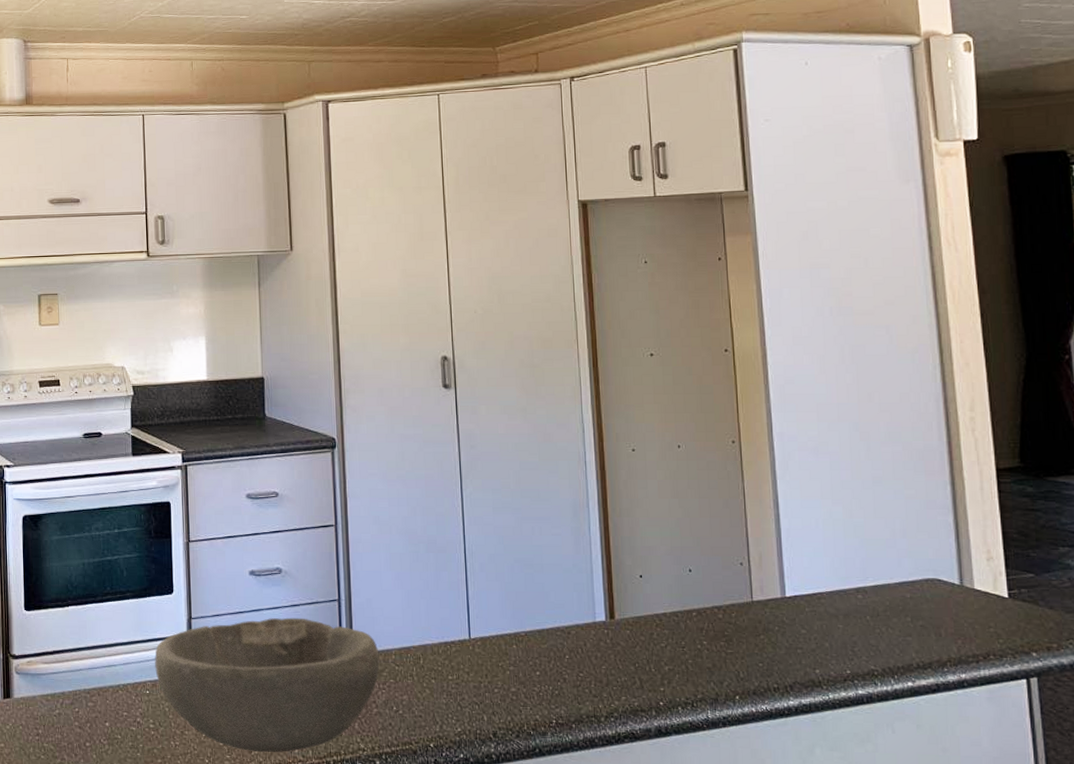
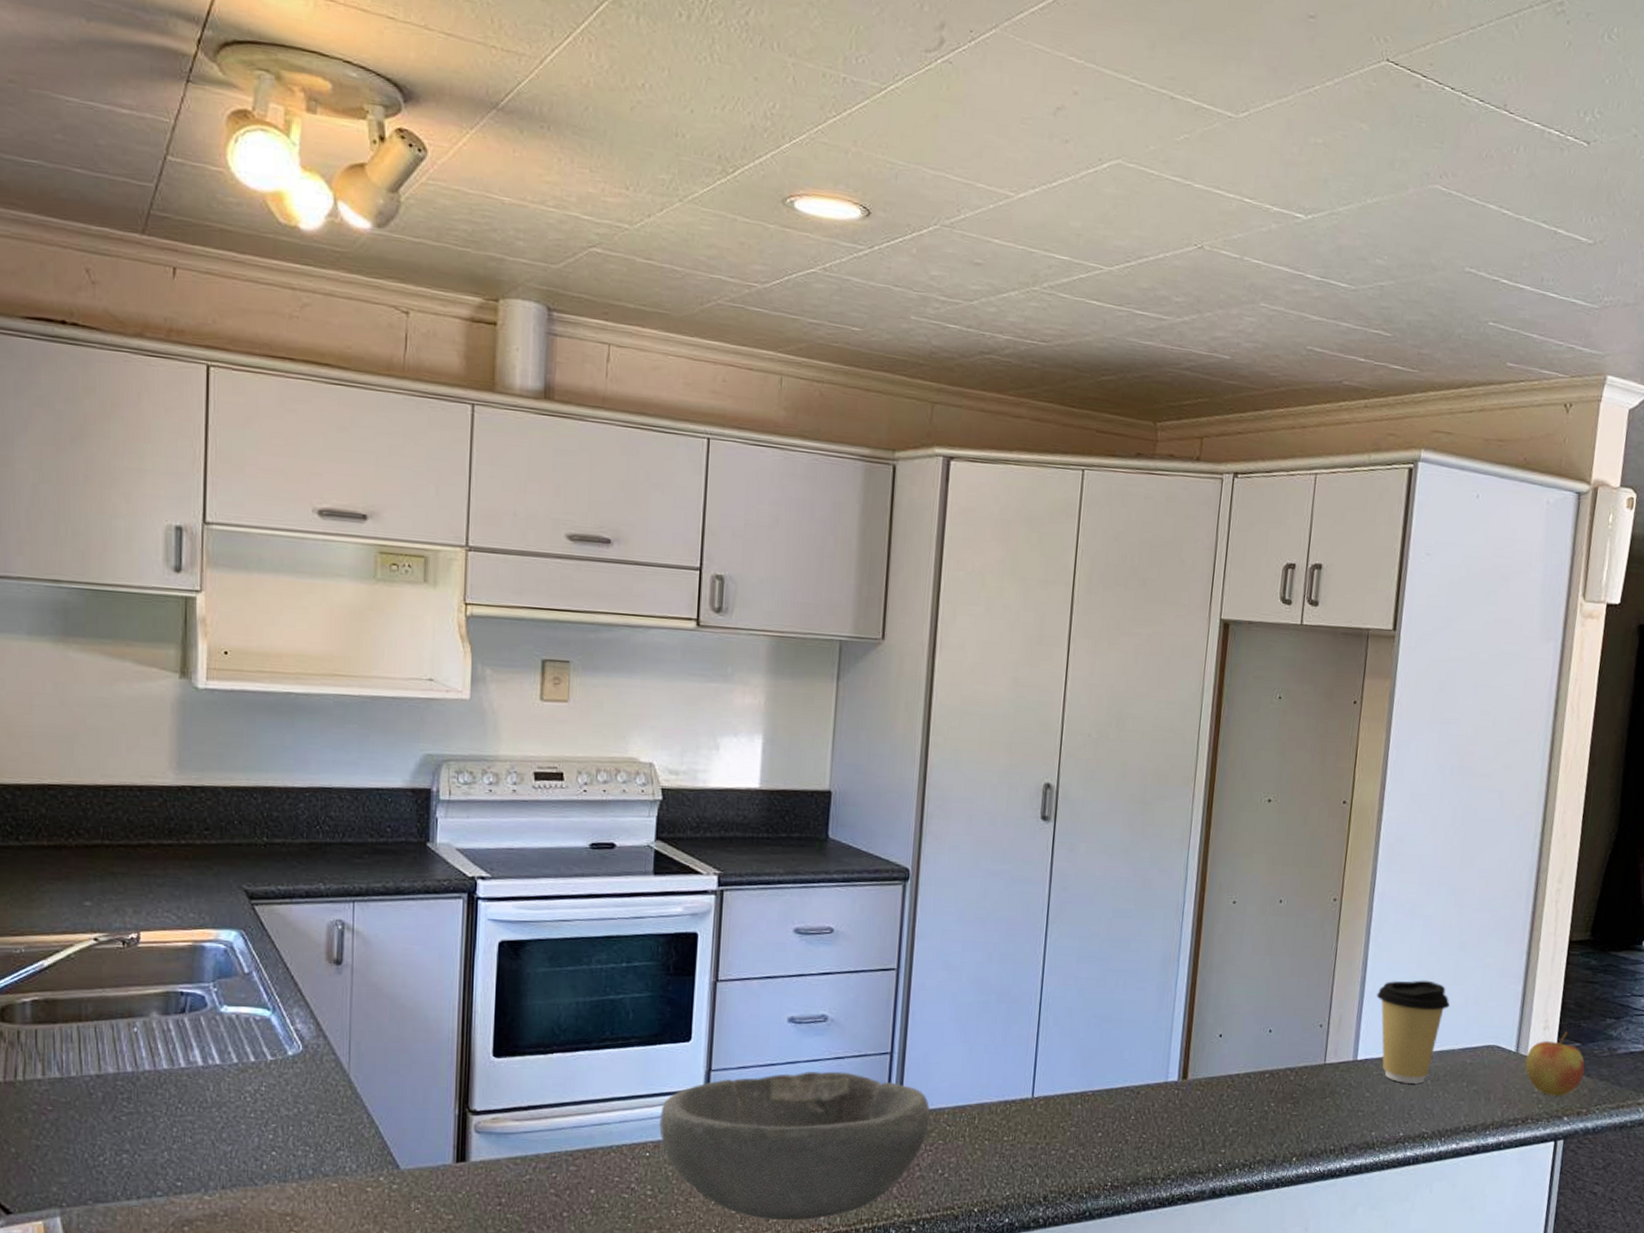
coffee cup: none [794,515,875,621] -> present [1376,980,1450,1084]
apple: none [973,561,1046,630] -> present [1525,1030,1585,1096]

